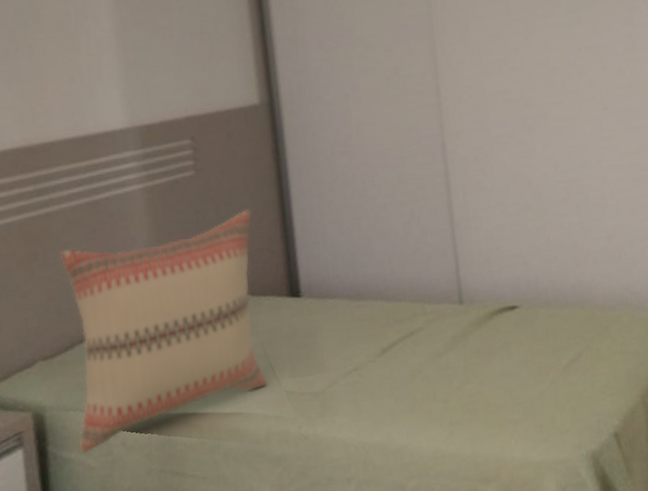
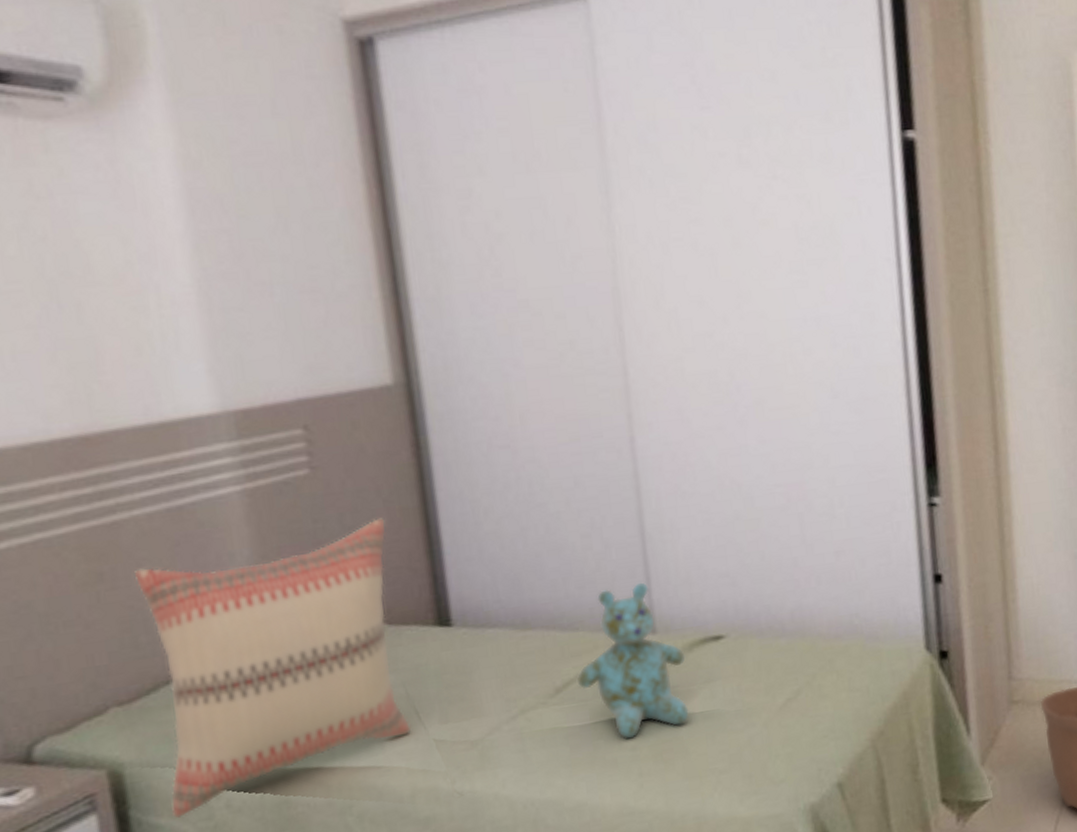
stuffed bear: none [400,261,491,392] -> present [577,582,690,739]

